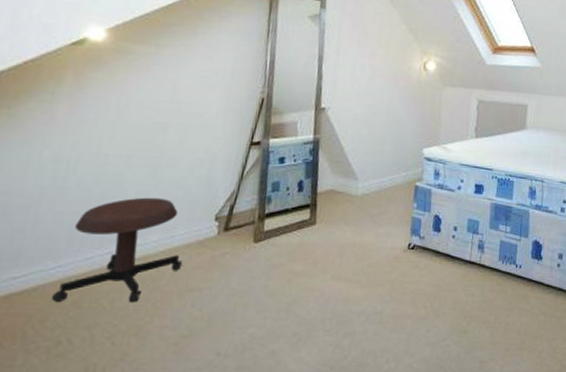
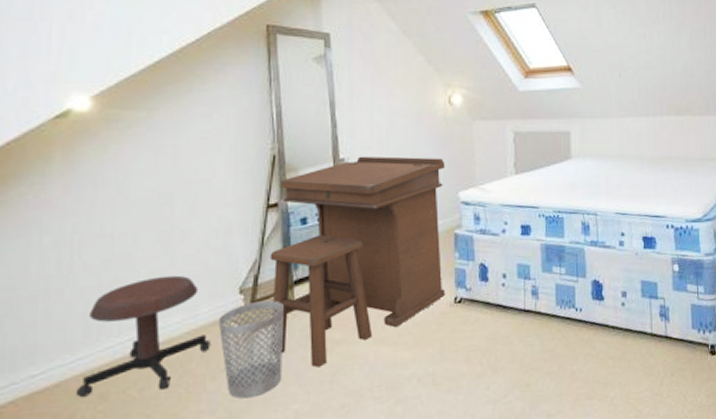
wastebasket: none [191,229,253,319] -> present [218,300,283,399]
desk: none [236,107,415,296] -> present [270,156,446,368]

